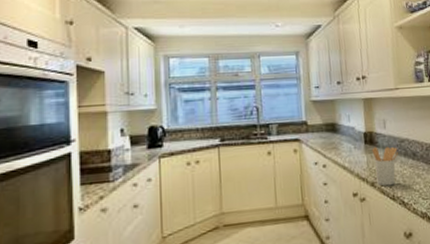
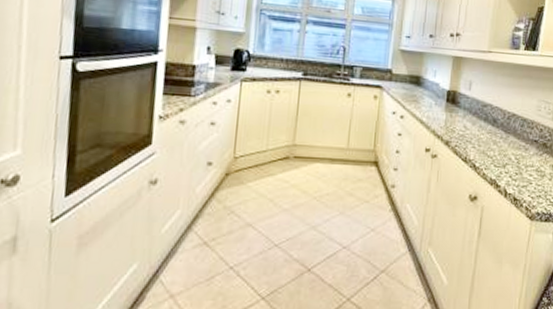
utensil holder: present [372,146,398,186] -> none [451,106,479,148]

